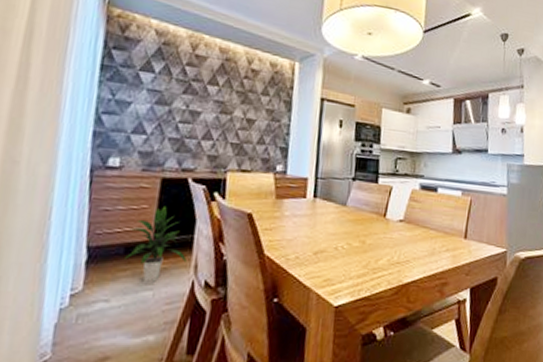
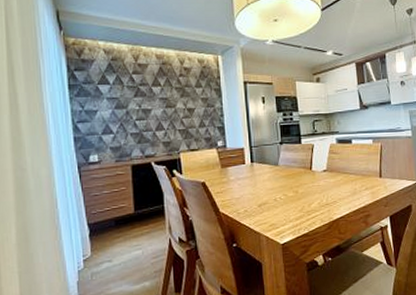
indoor plant: present [125,205,187,284] -> none [115,186,162,245]

